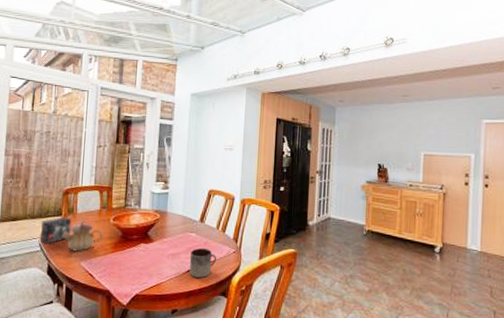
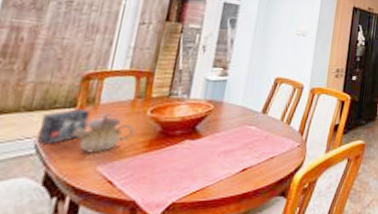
mug: present [189,247,217,278] -> none [243,142,279,177]

